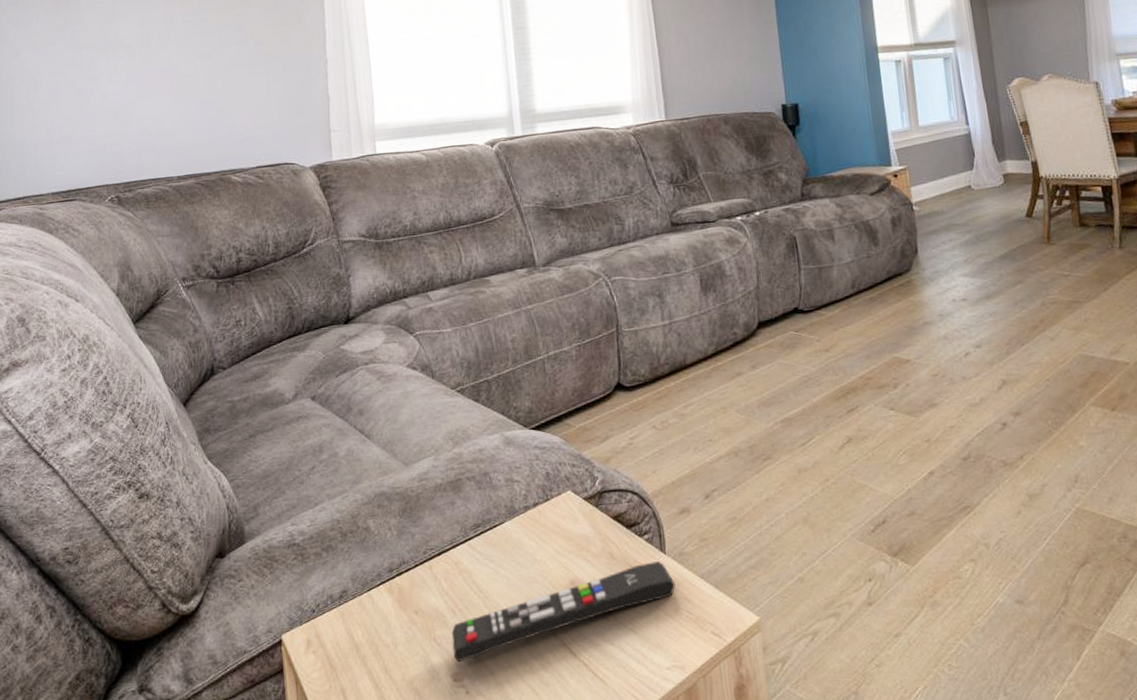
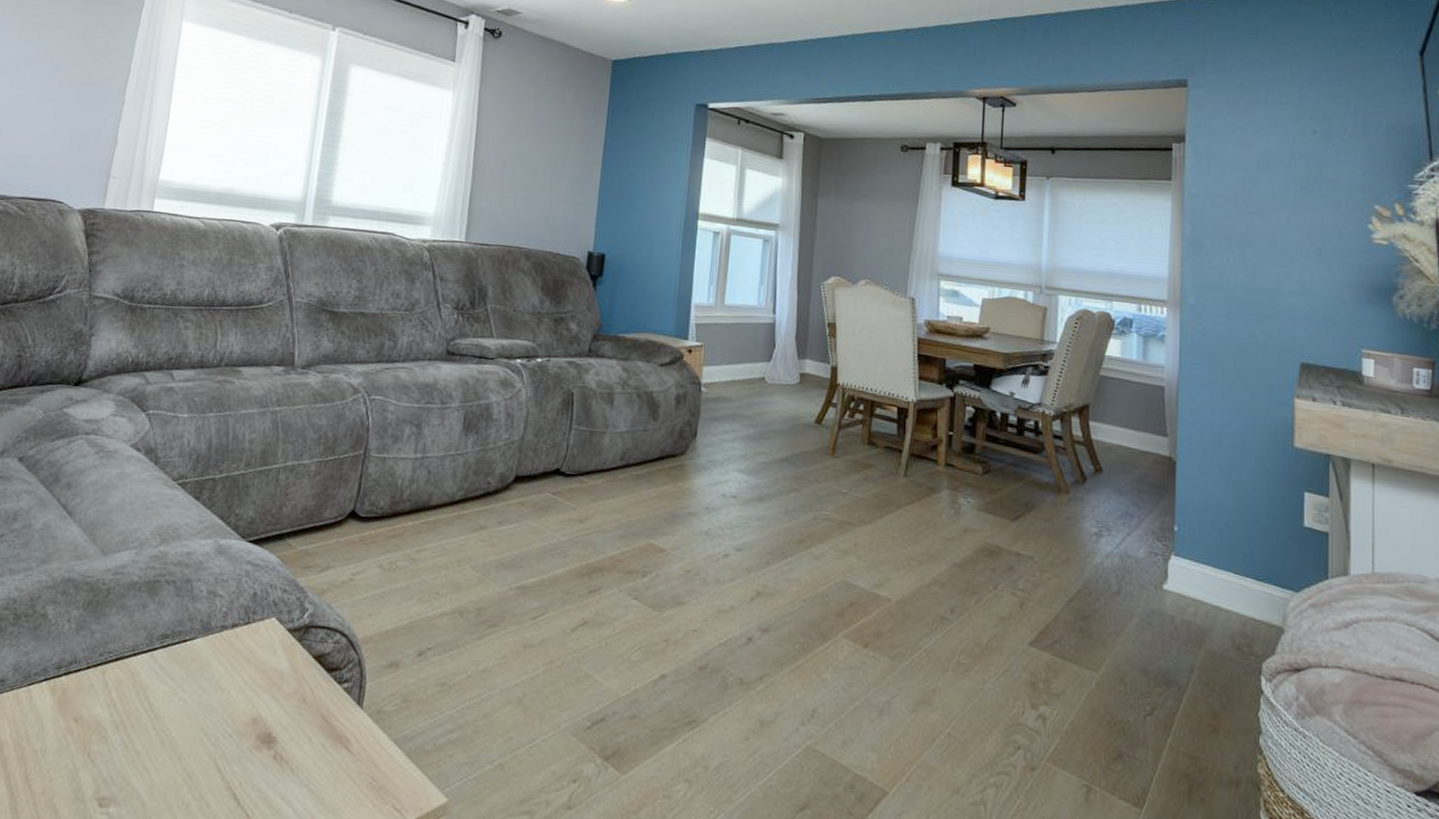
remote control: present [451,561,676,663] -> none [105,714,366,786]

